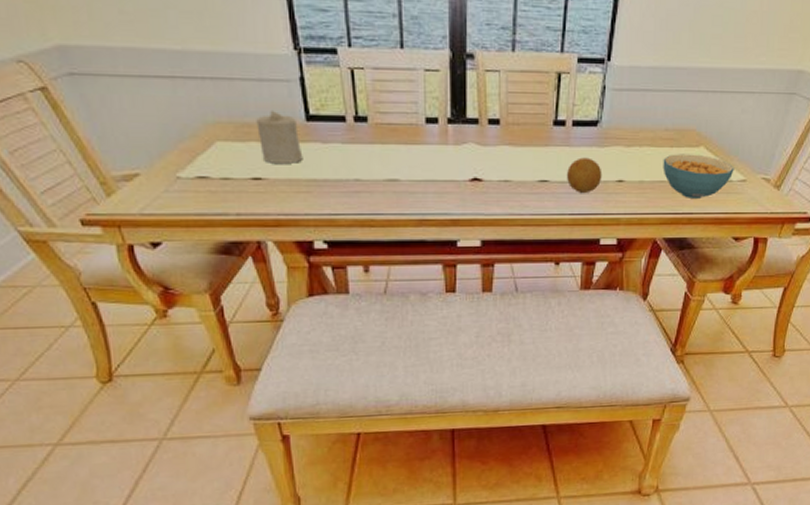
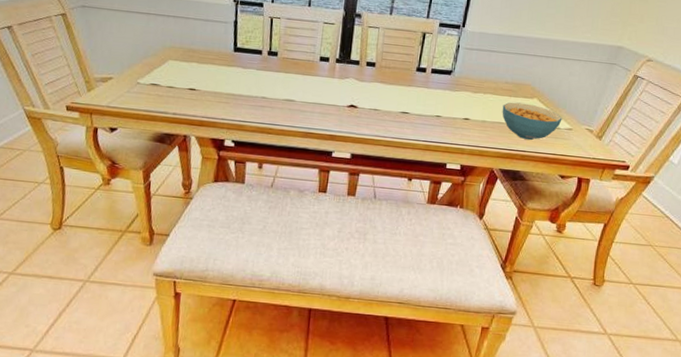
candle: present [256,109,303,163] -> none [198,41,228,81]
fruit: present [567,157,602,193] -> none [424,97,453,126]

